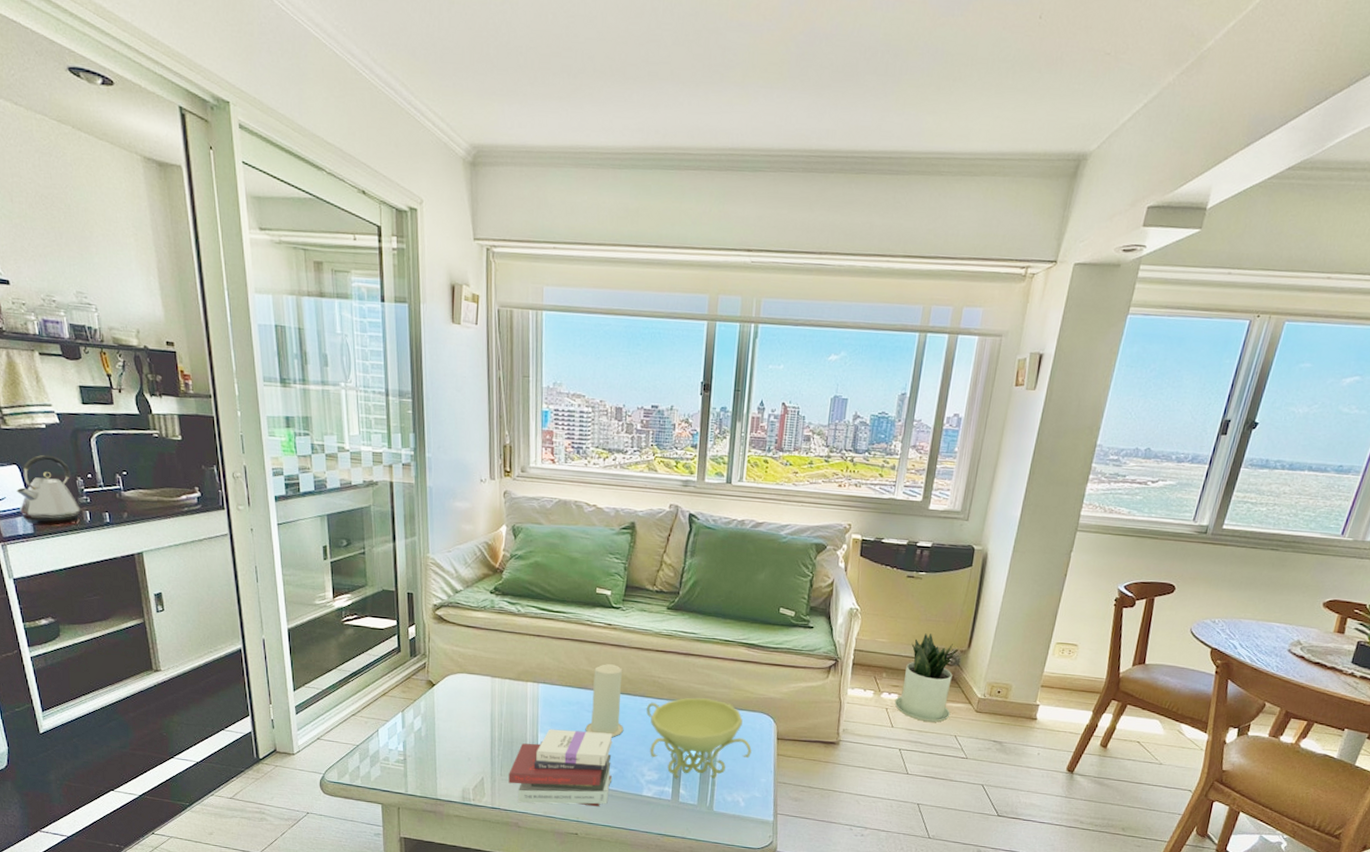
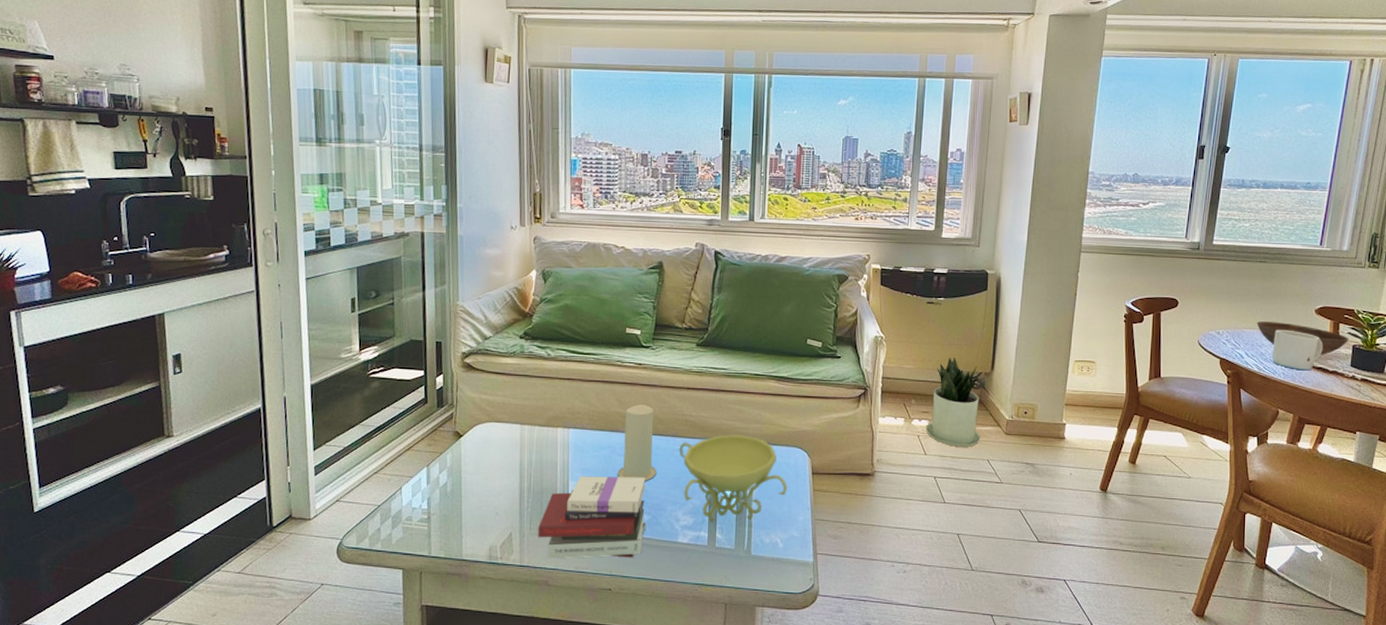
kettle: present [16,454,81,526] -> none [37,219,103,291]
bowl: none [1256,611,1356,650] -> present [1256,321,1350,355]
mug: none [1267,621,1325,665] -> present [1272,329,1323,371]

